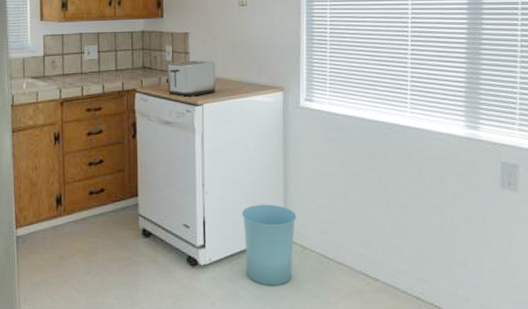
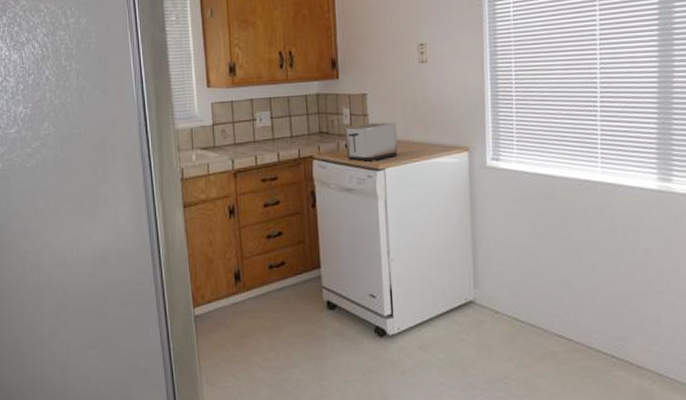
waste bin: present [242,204,297,286] -> none [430,269,487,353]

